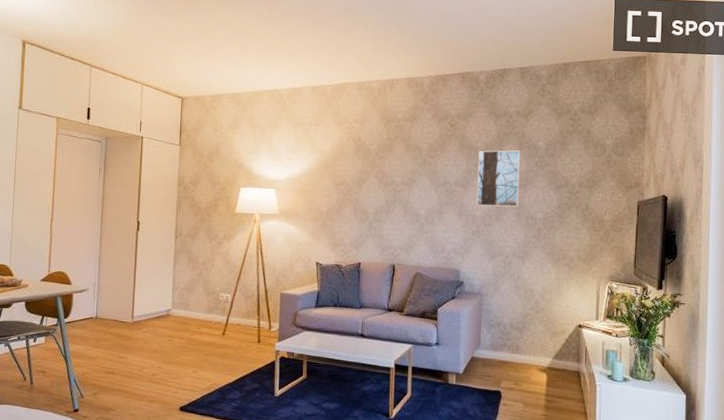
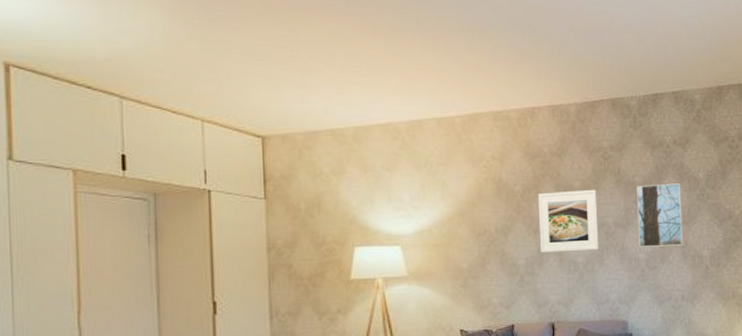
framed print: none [388,151,442,205] -> present [538,189,599,253]

